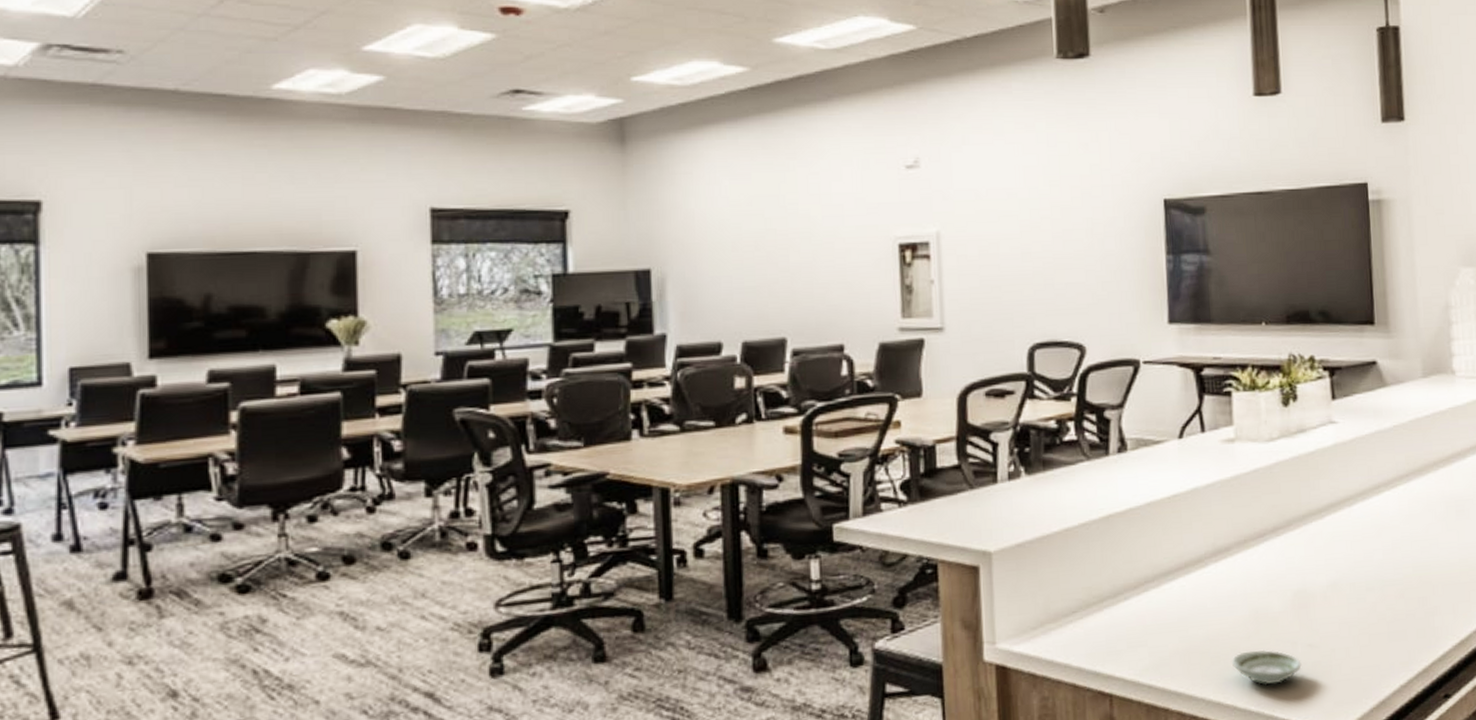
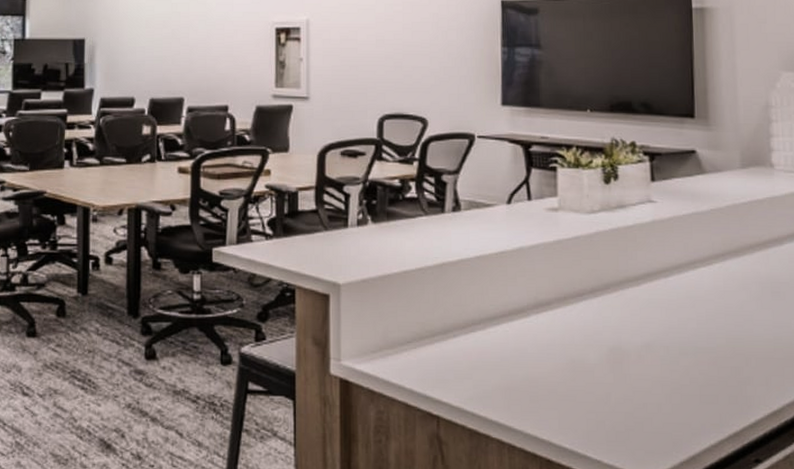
saucer: present [1231,649,1302,685] -> none [548,395,615,428]

